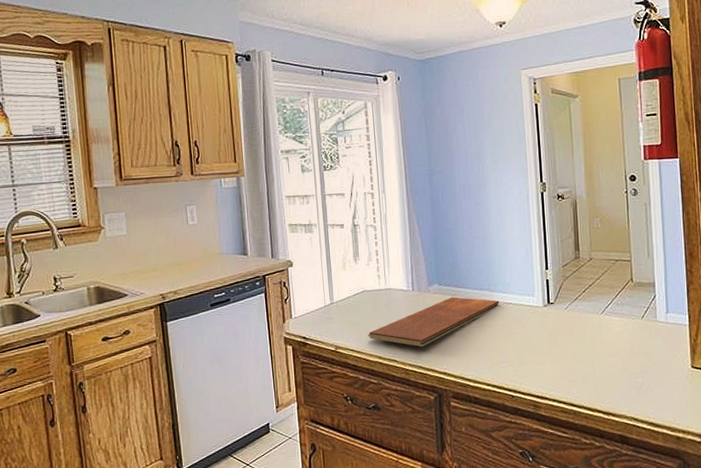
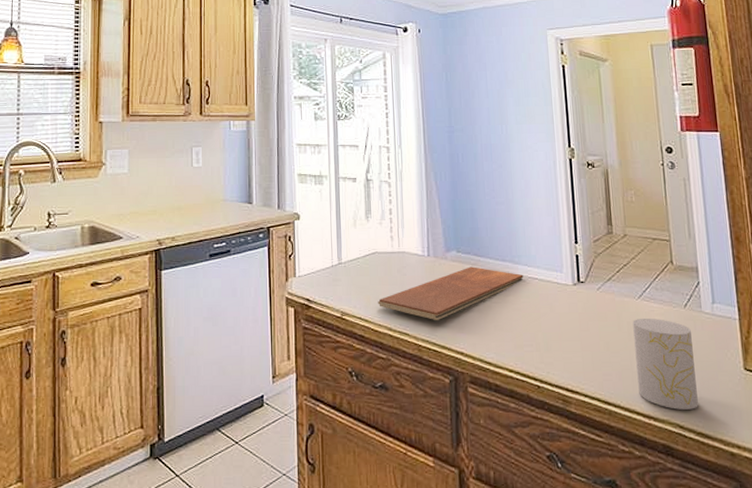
cup: none [596,330,651,406] -> present [632,319,698,410]

